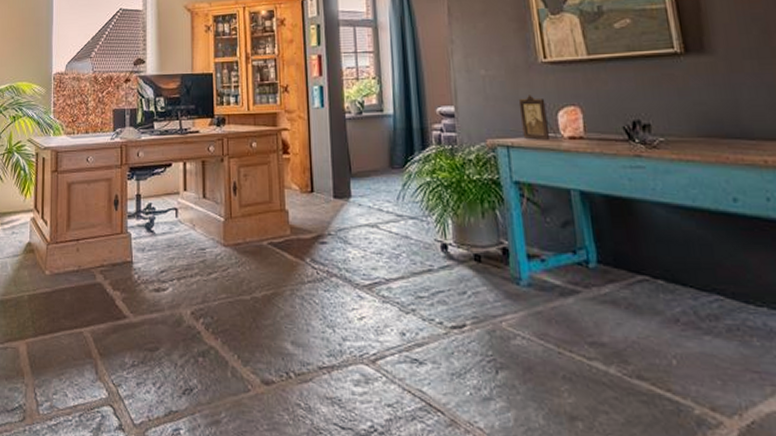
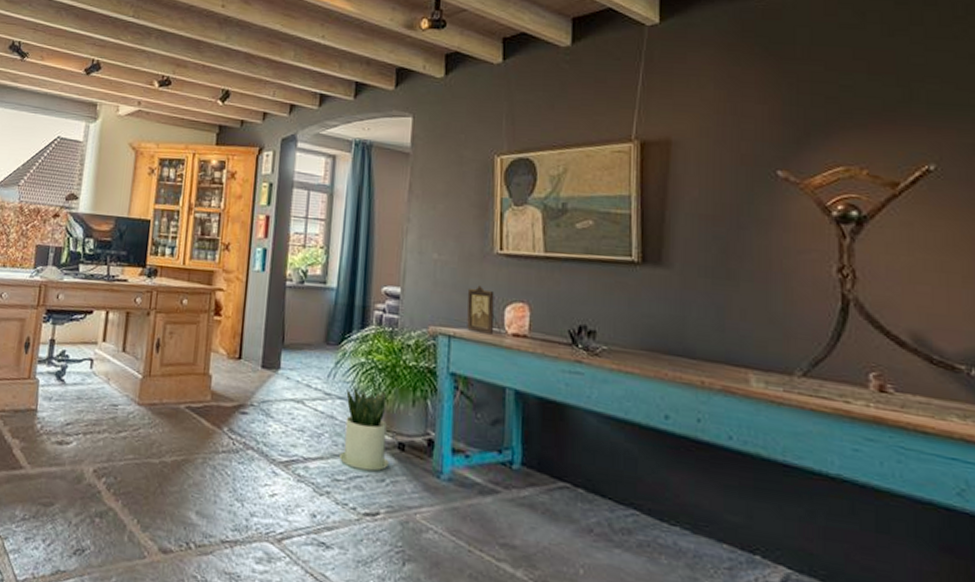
planter: none [417,205,468,285] -> present [340,386,389,472]

